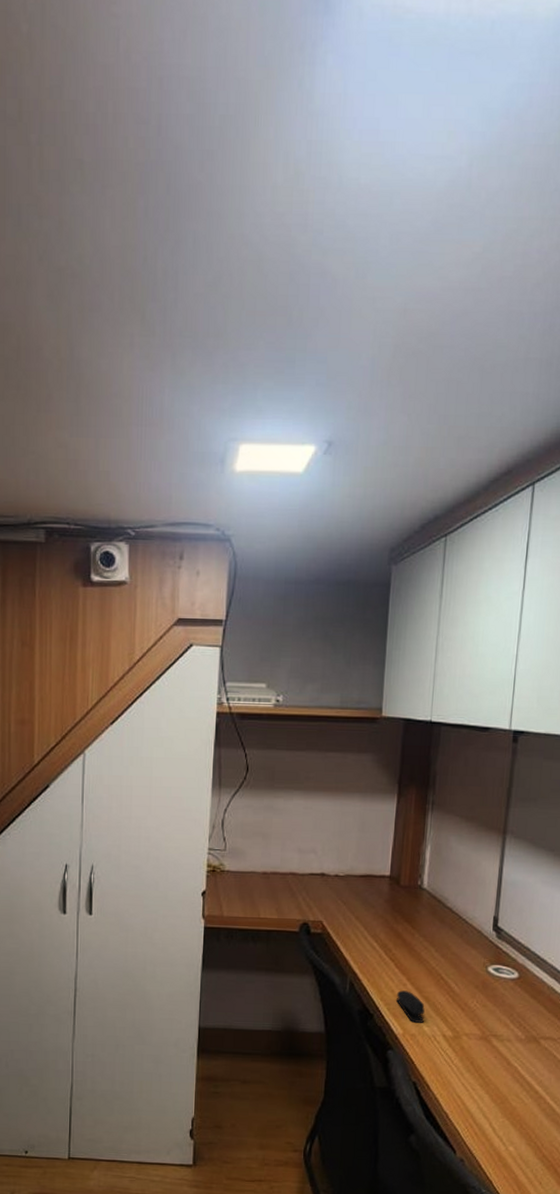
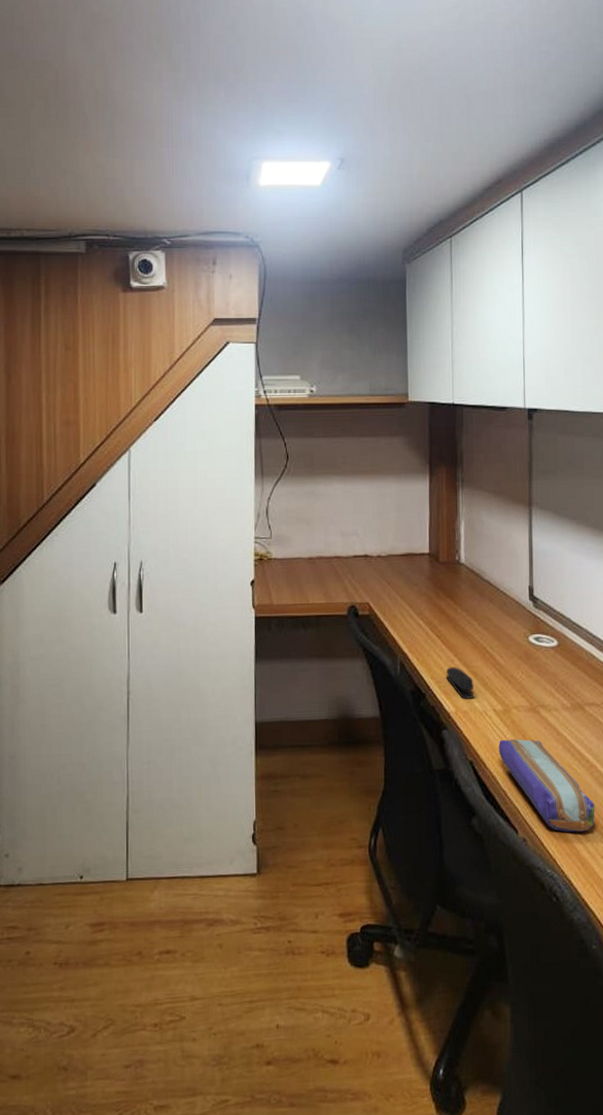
pencil case: none [444,1064,539,1158] -> present [499,739,595,833]

